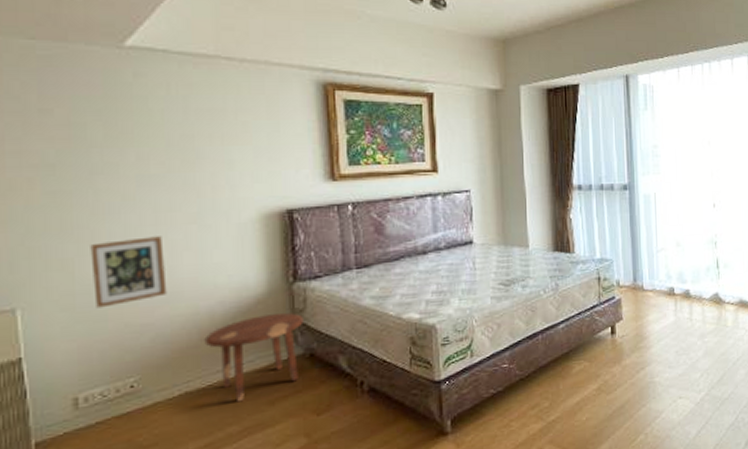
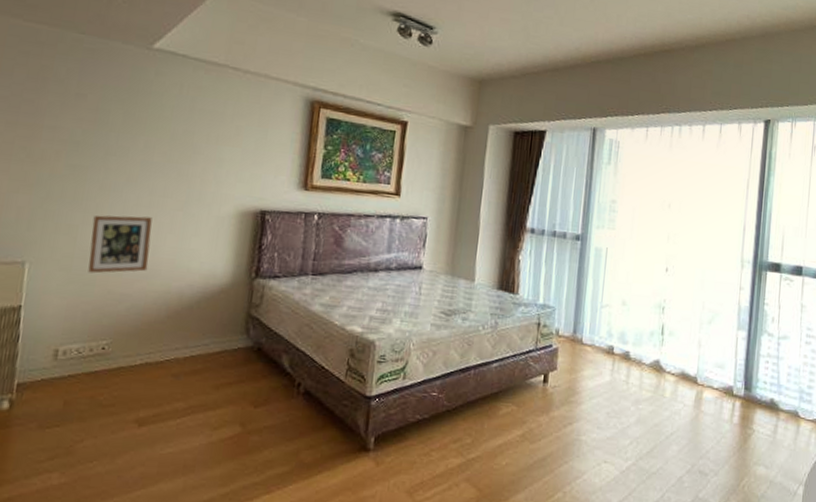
side table: present [204,313,303,403] -> none [170,303,258,381]

